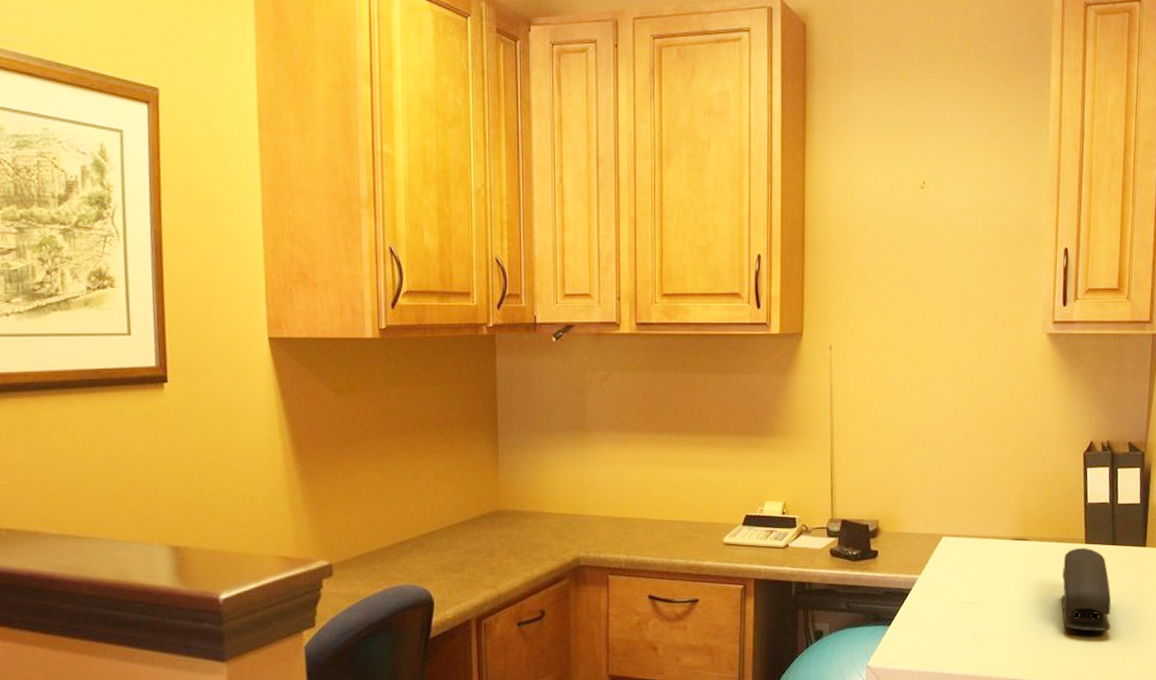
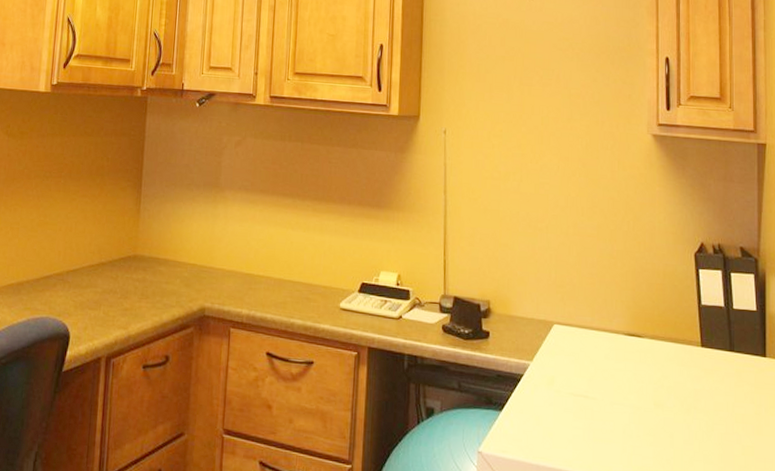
stapler: present [1061,547,1112,631] -> none [679,350,734,444]

